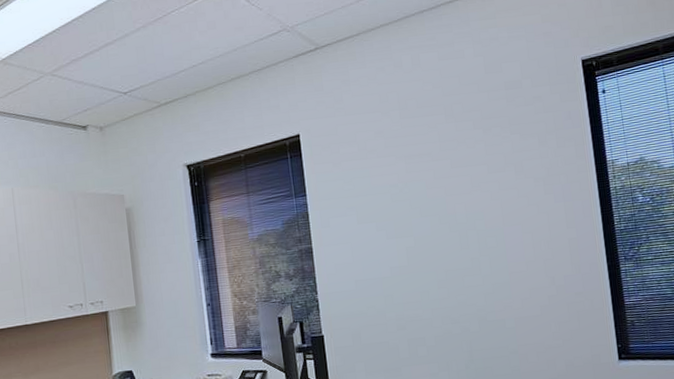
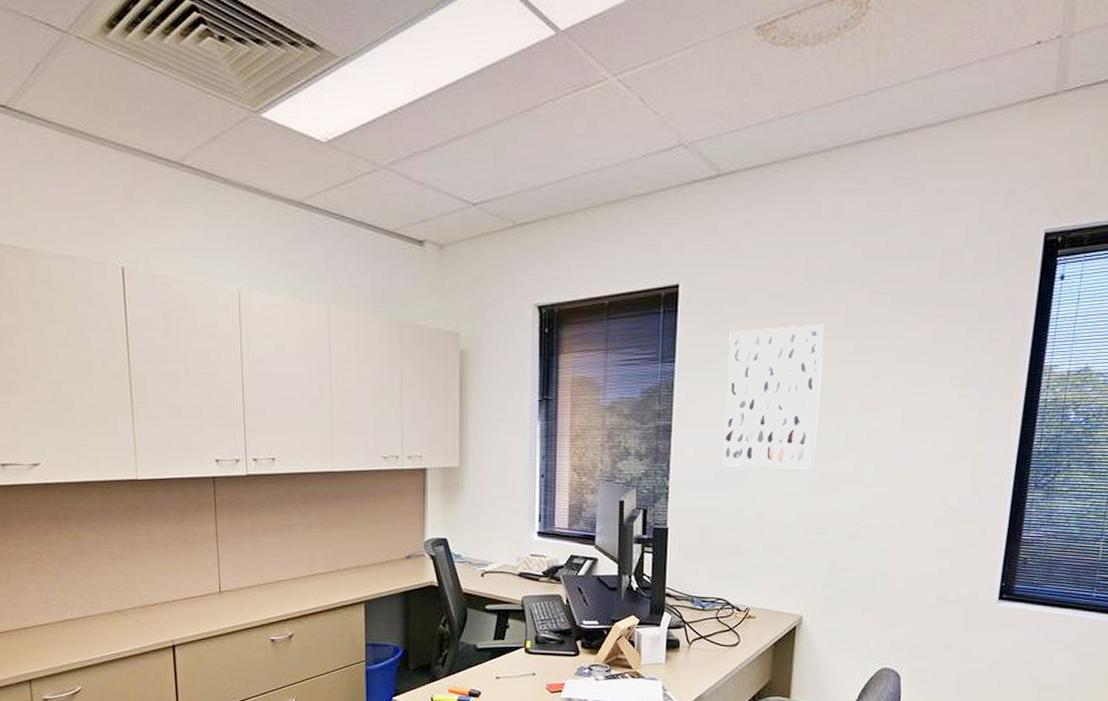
wall art: none [347,150,438,276] -> present [721,323,826,469]

